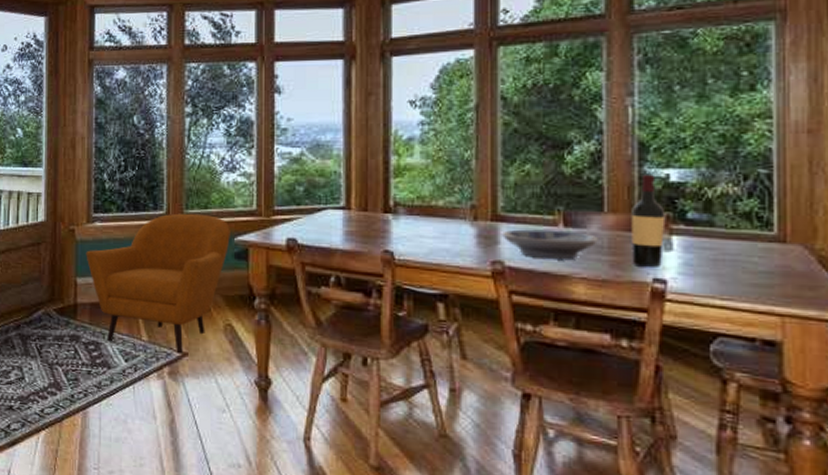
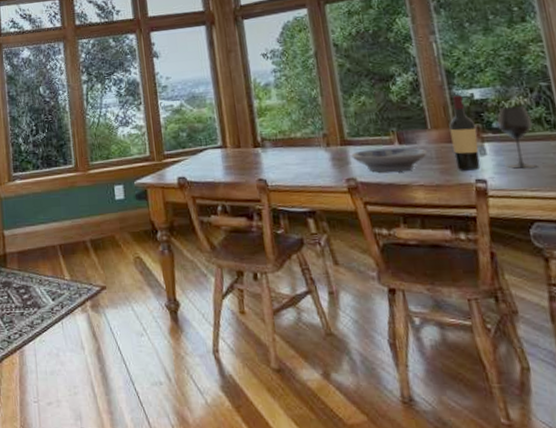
armchair: present [86,213,230,354] -> none [10,164,131,288]
wineglass: none [693,196,739,273] -> present [497,106,538,170]

